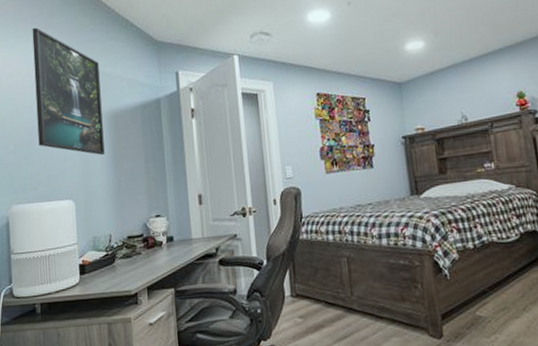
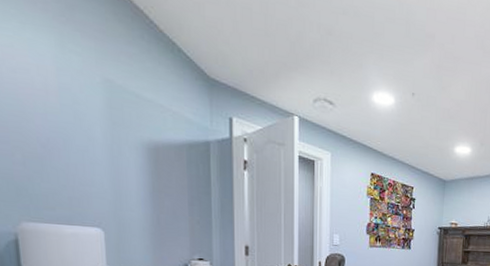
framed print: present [32,27,105,155] -> none [44,16,142,187]

